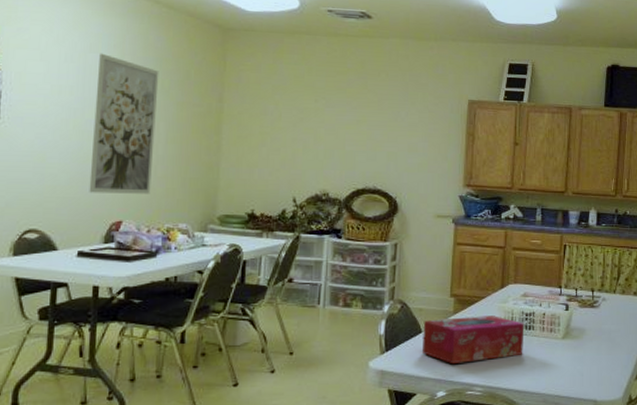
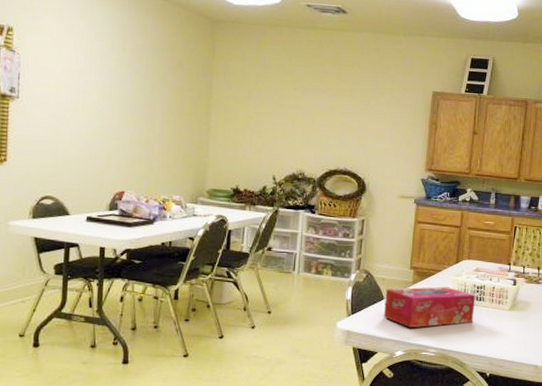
wall art: present [89,53,159,194] -> none [96,40,156,169]

